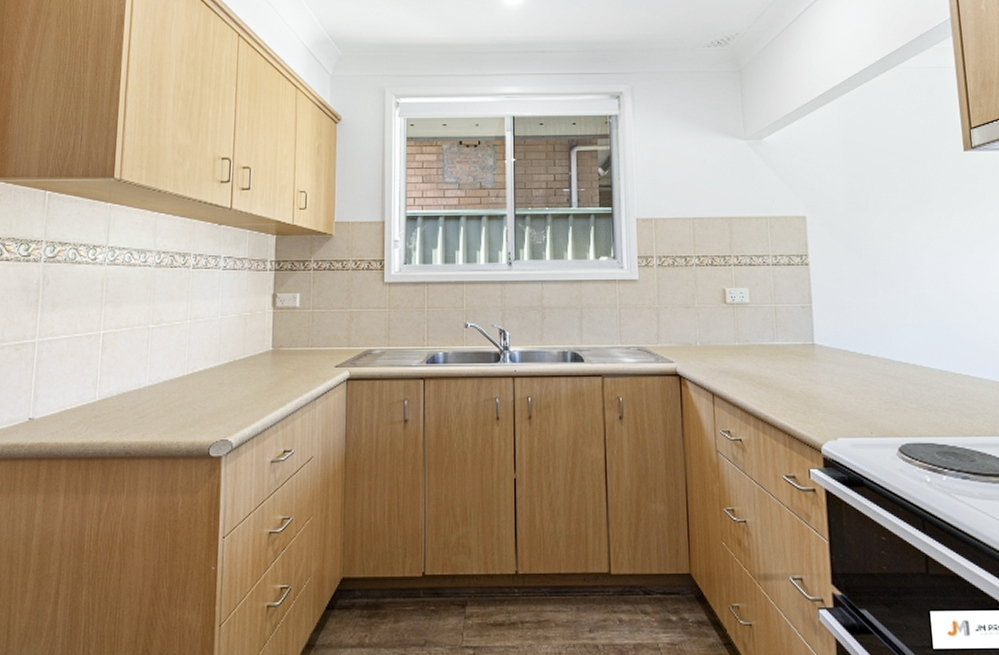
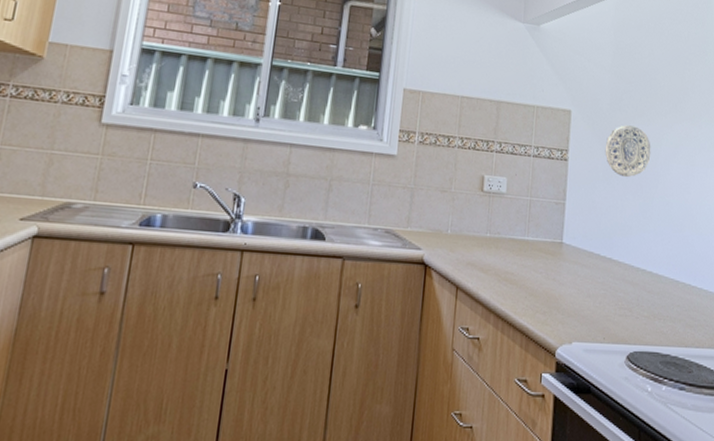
decorative plate: none [847,223,899,275] -> present [605,125,651,178]

